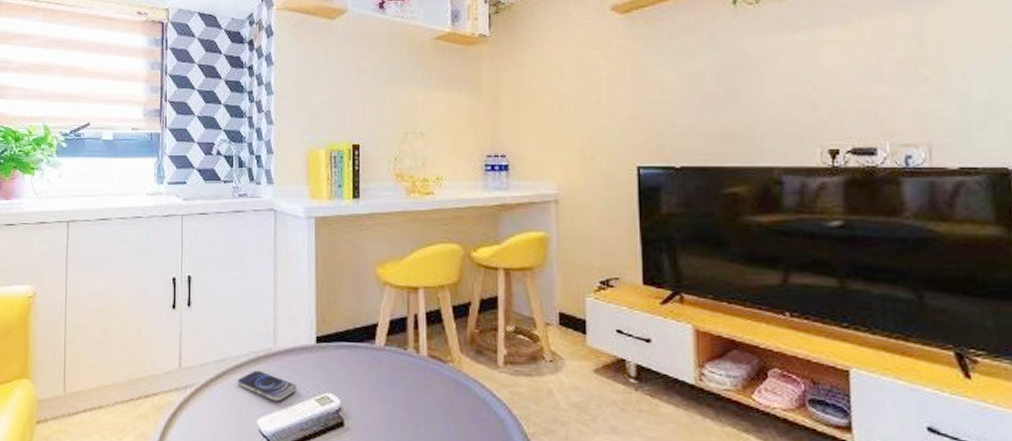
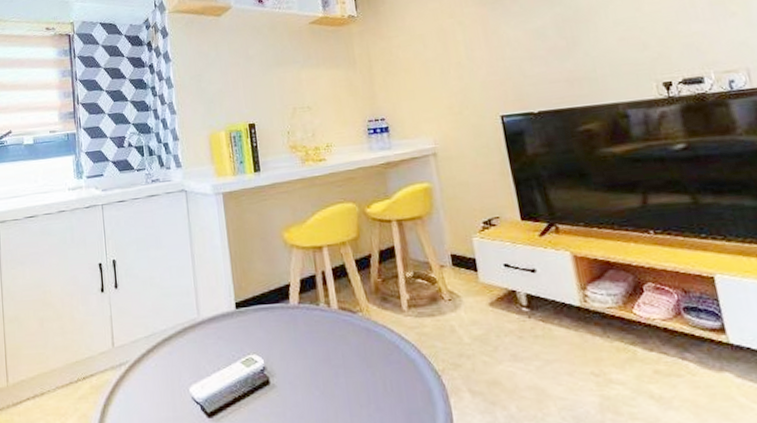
smartphone: present [238,370,296,402] -> none [168,341,222,368]

